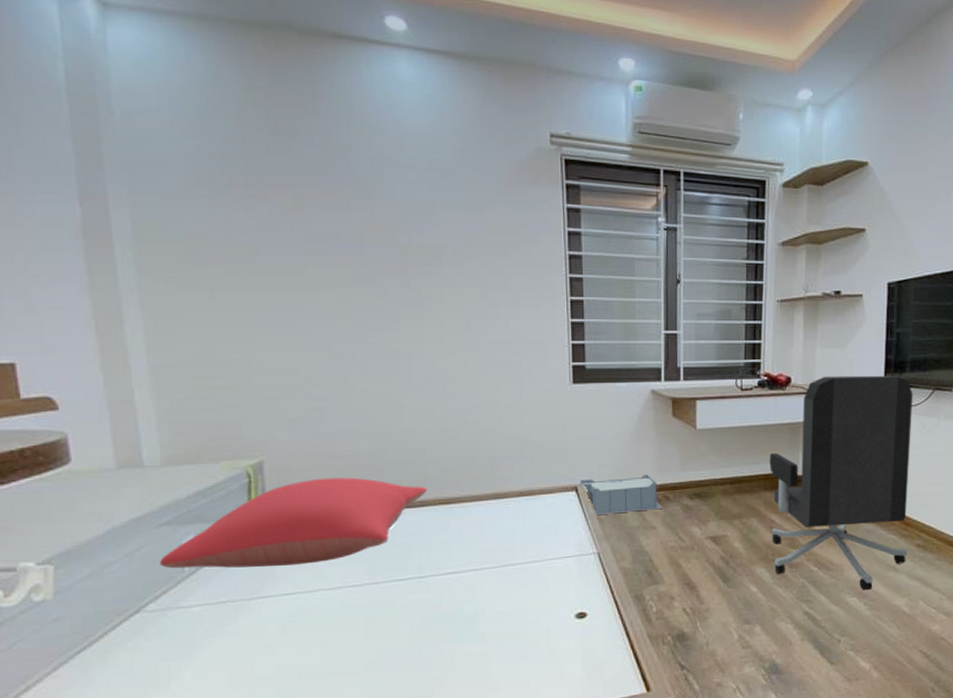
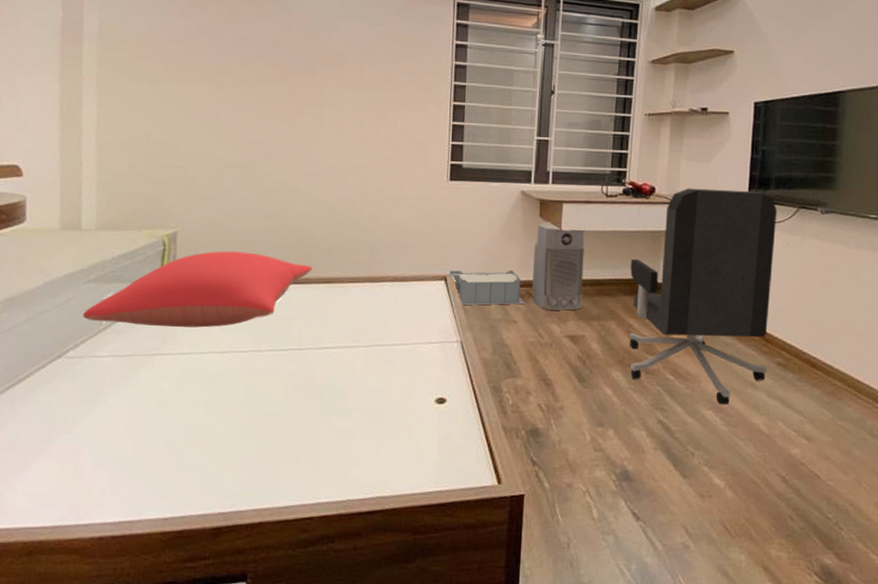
air purifier: none [669,421,722,513] -> present [532,222,585,311]

